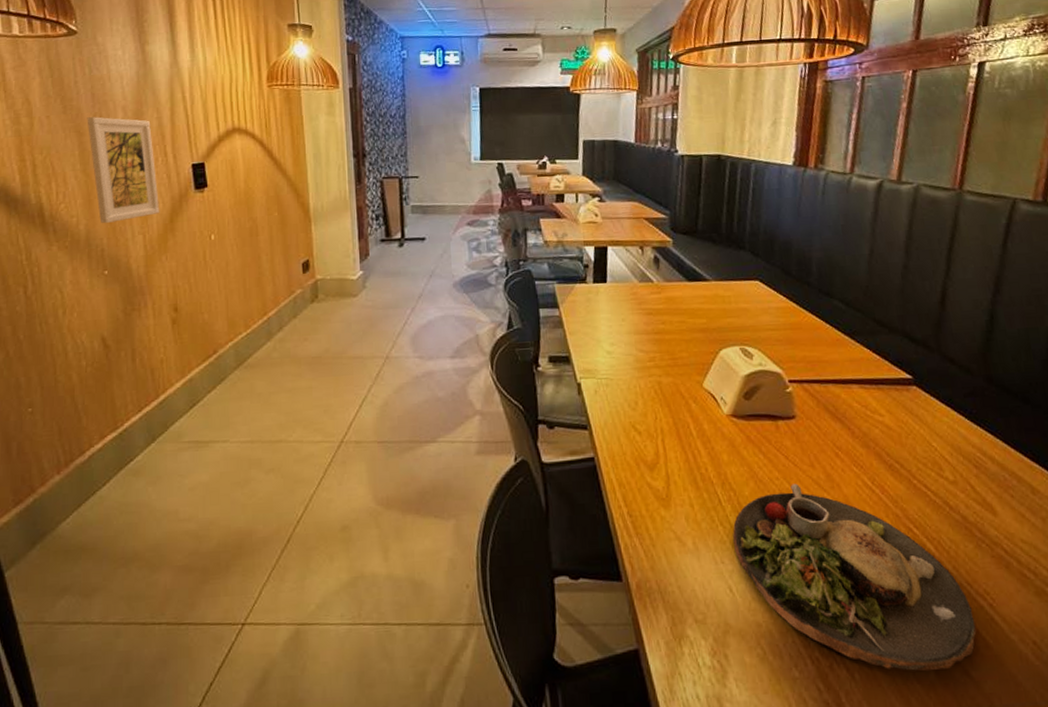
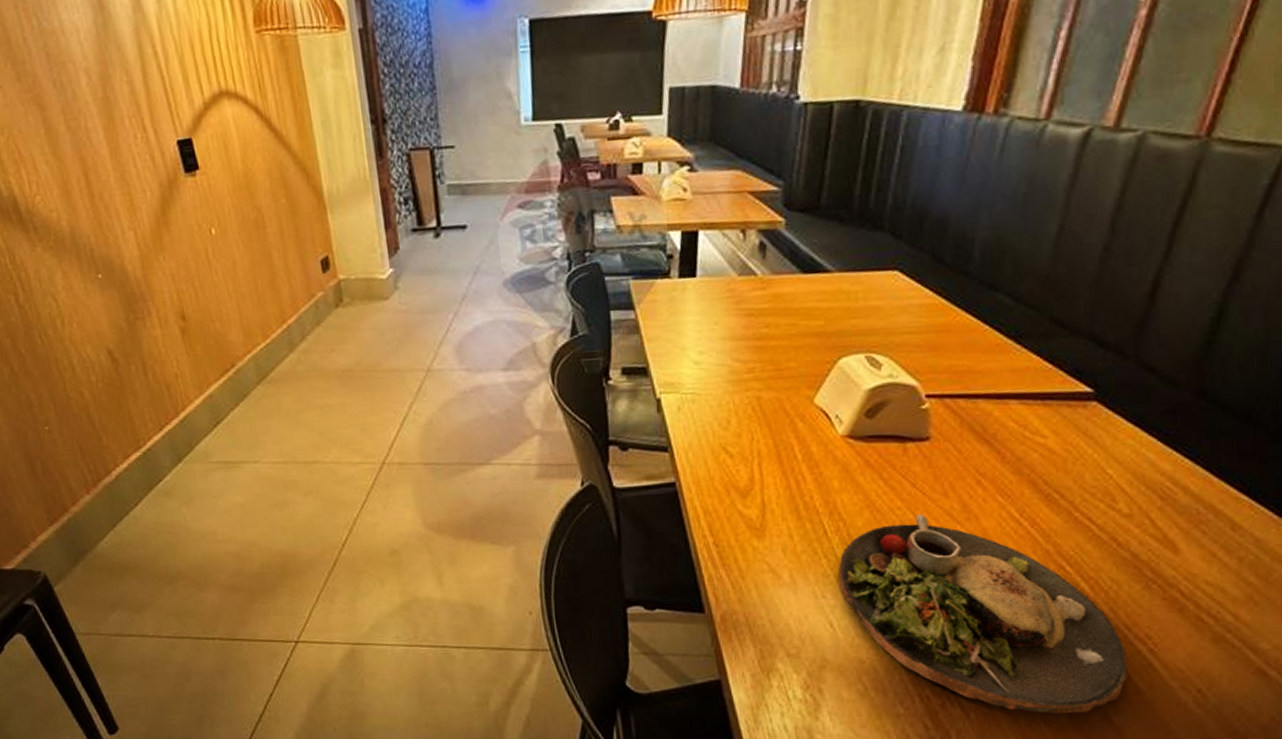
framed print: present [87,117,160,224] -> none [45,84,149,219]

